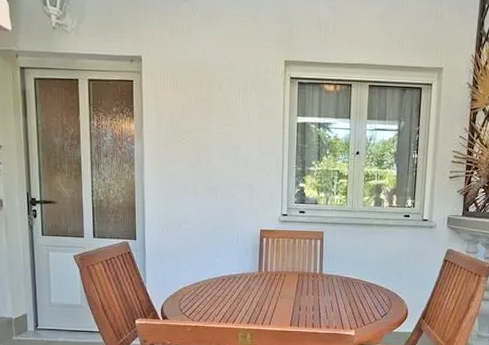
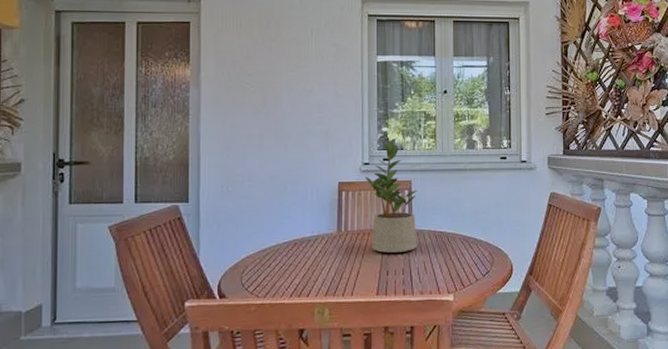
potted plant: none [284,194,329,292] -> present [366,139,418,253]

